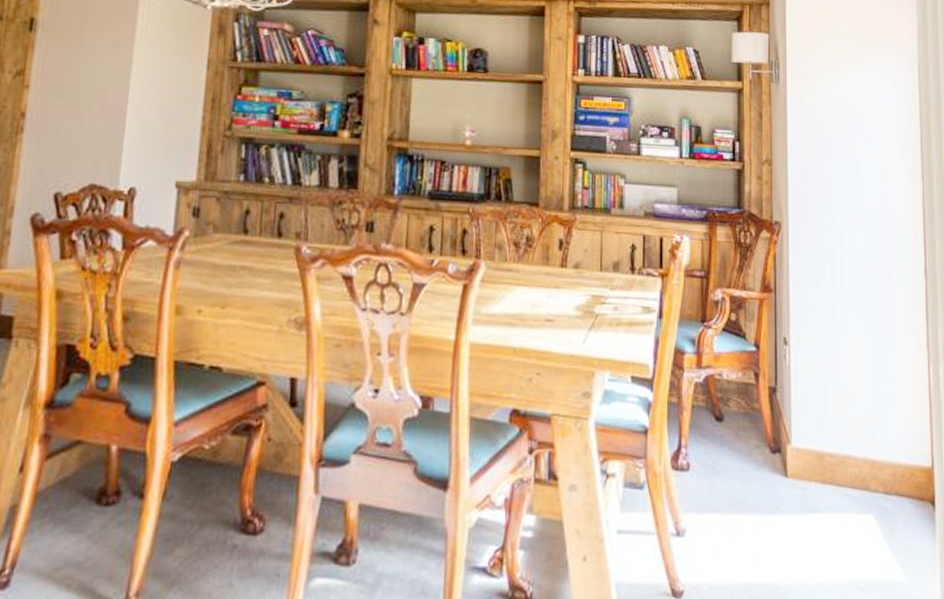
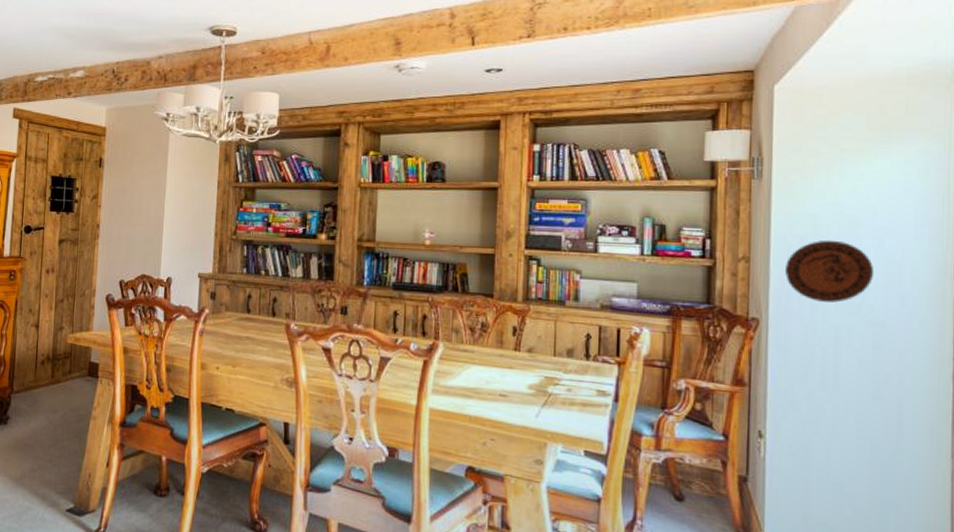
decorative plate: none [800,143,865,204] -> present [785,240,873,303]

